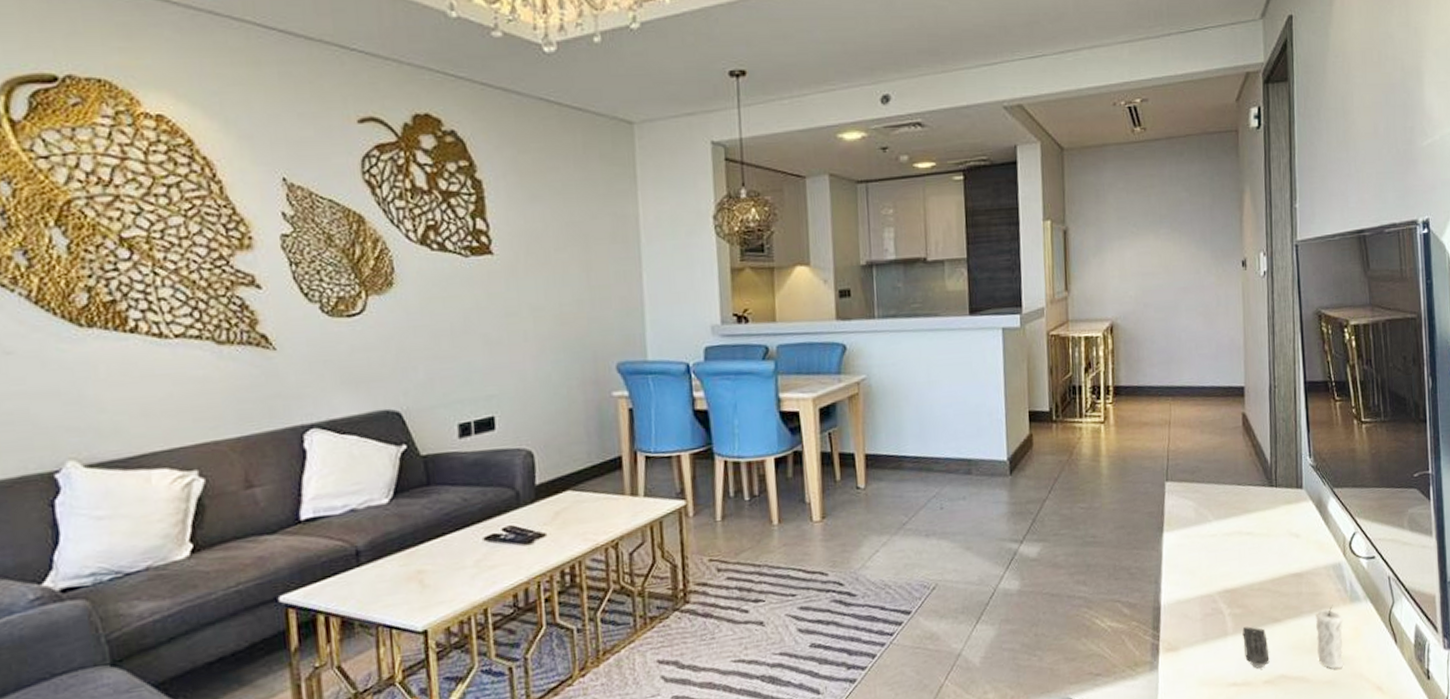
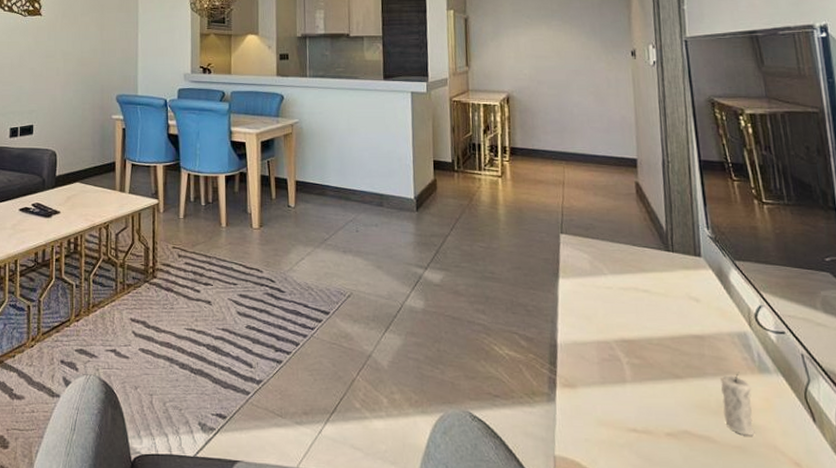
remote control: present [1242,626,1270,669] -> none [641,378,672,420]

